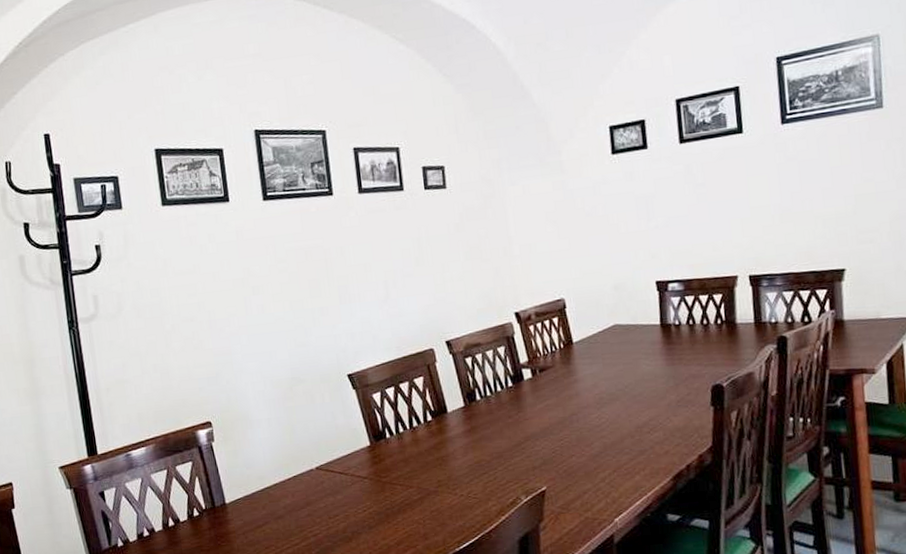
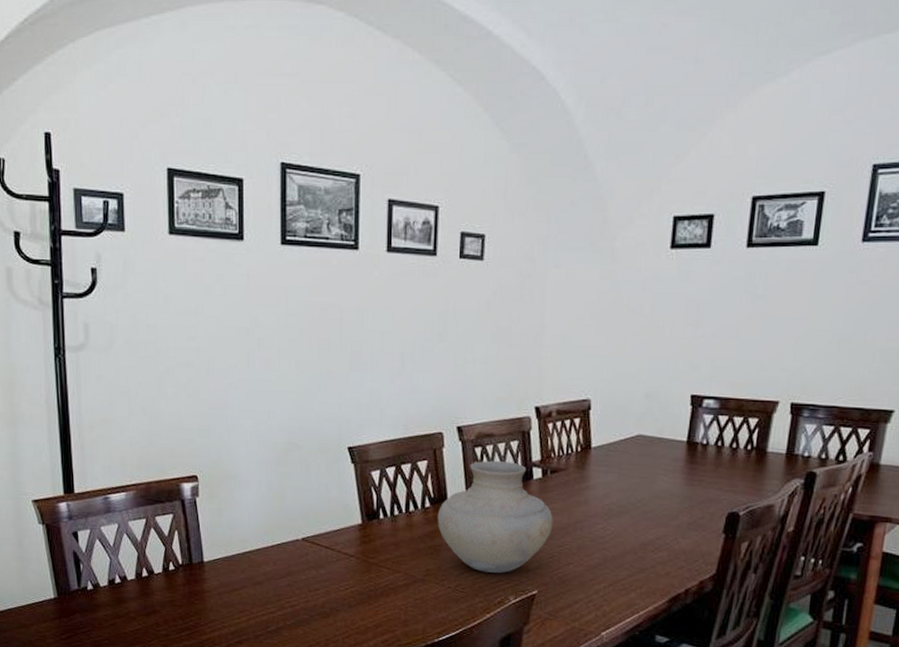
vase: none [440,366,550,476] -> present [437,460,553,573]

